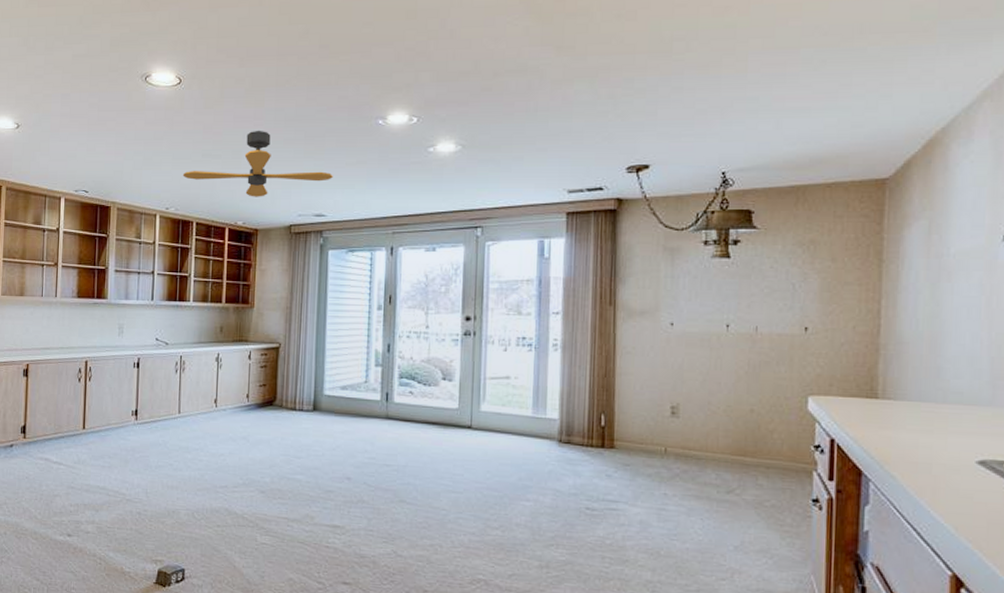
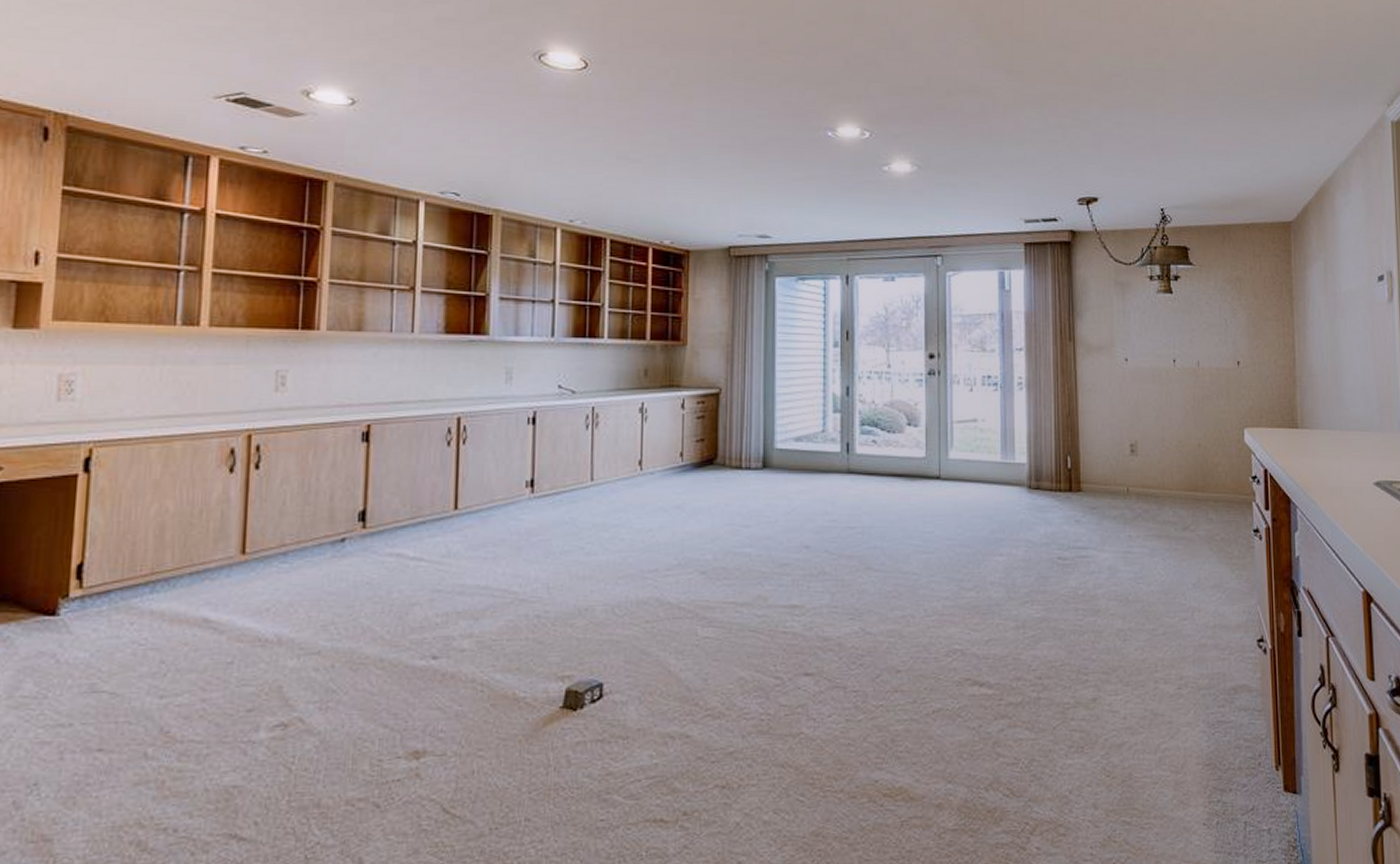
ceiling fan: present [182,130,333,197] -> none [591,132,778,212]

